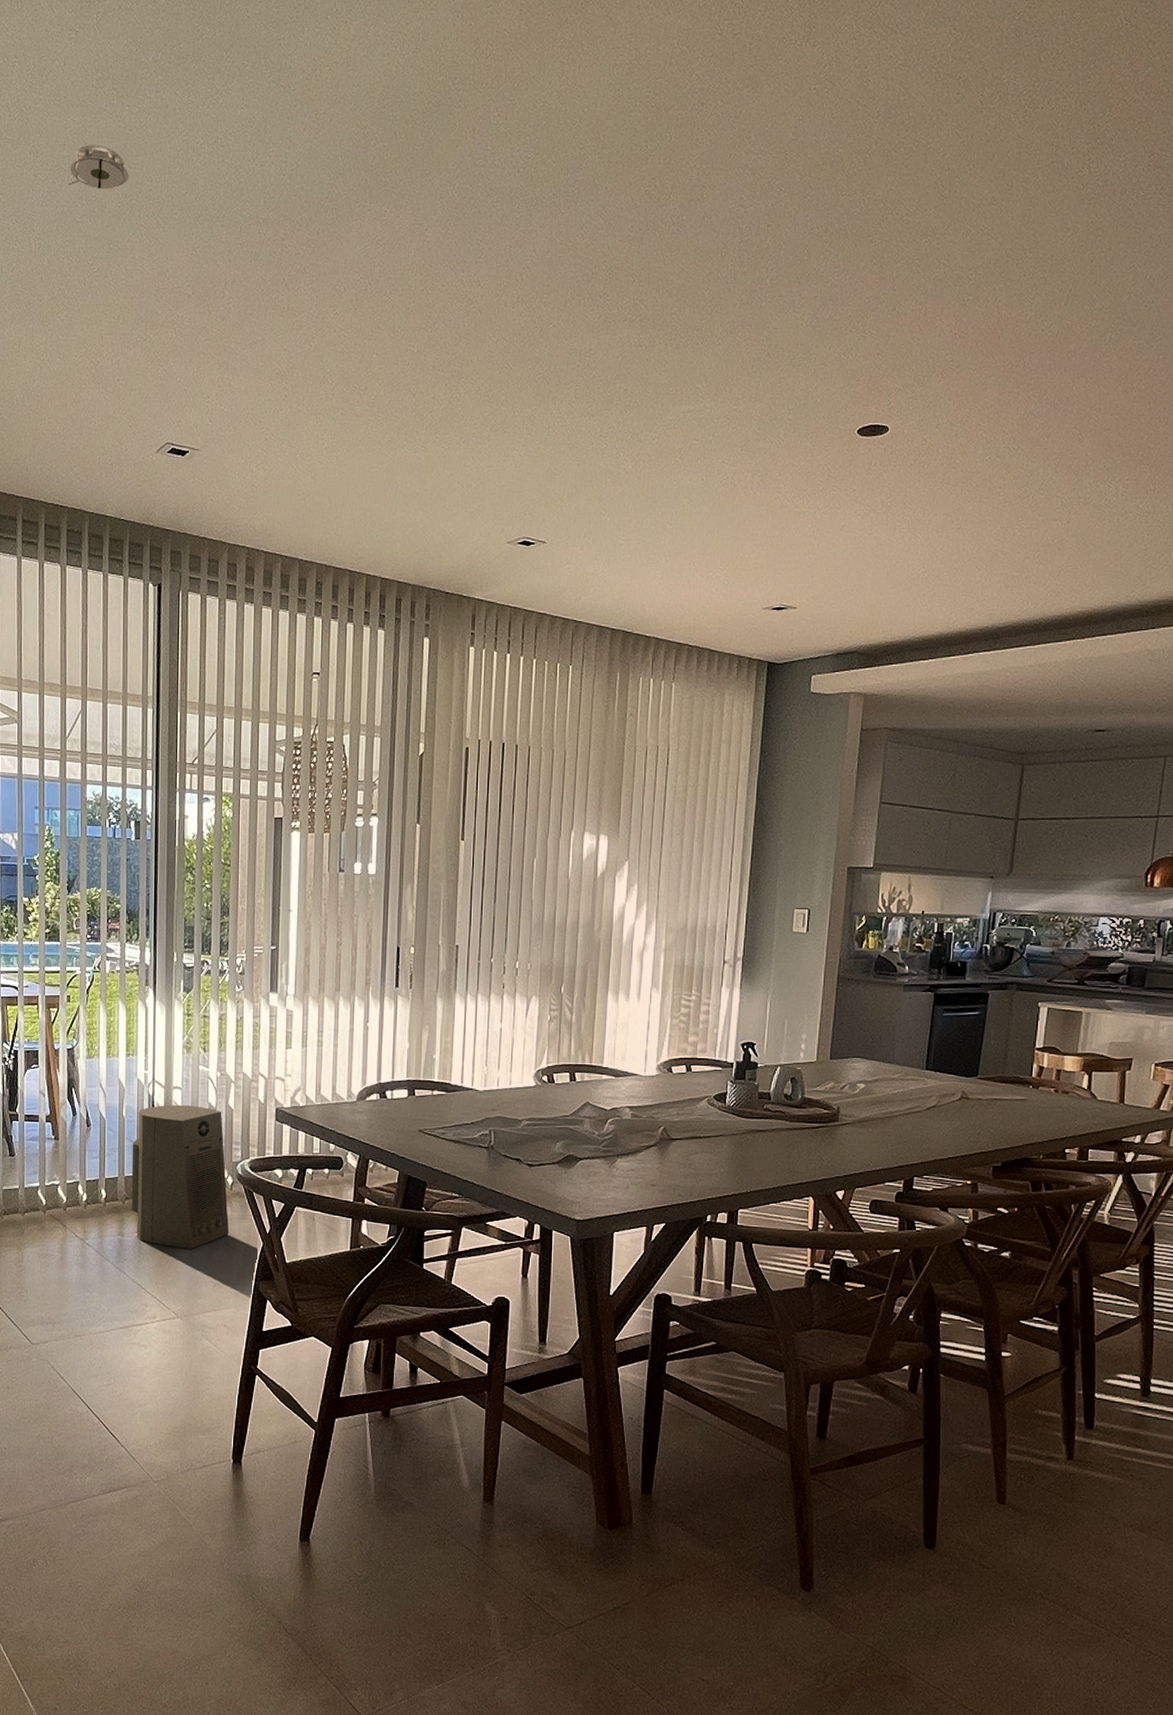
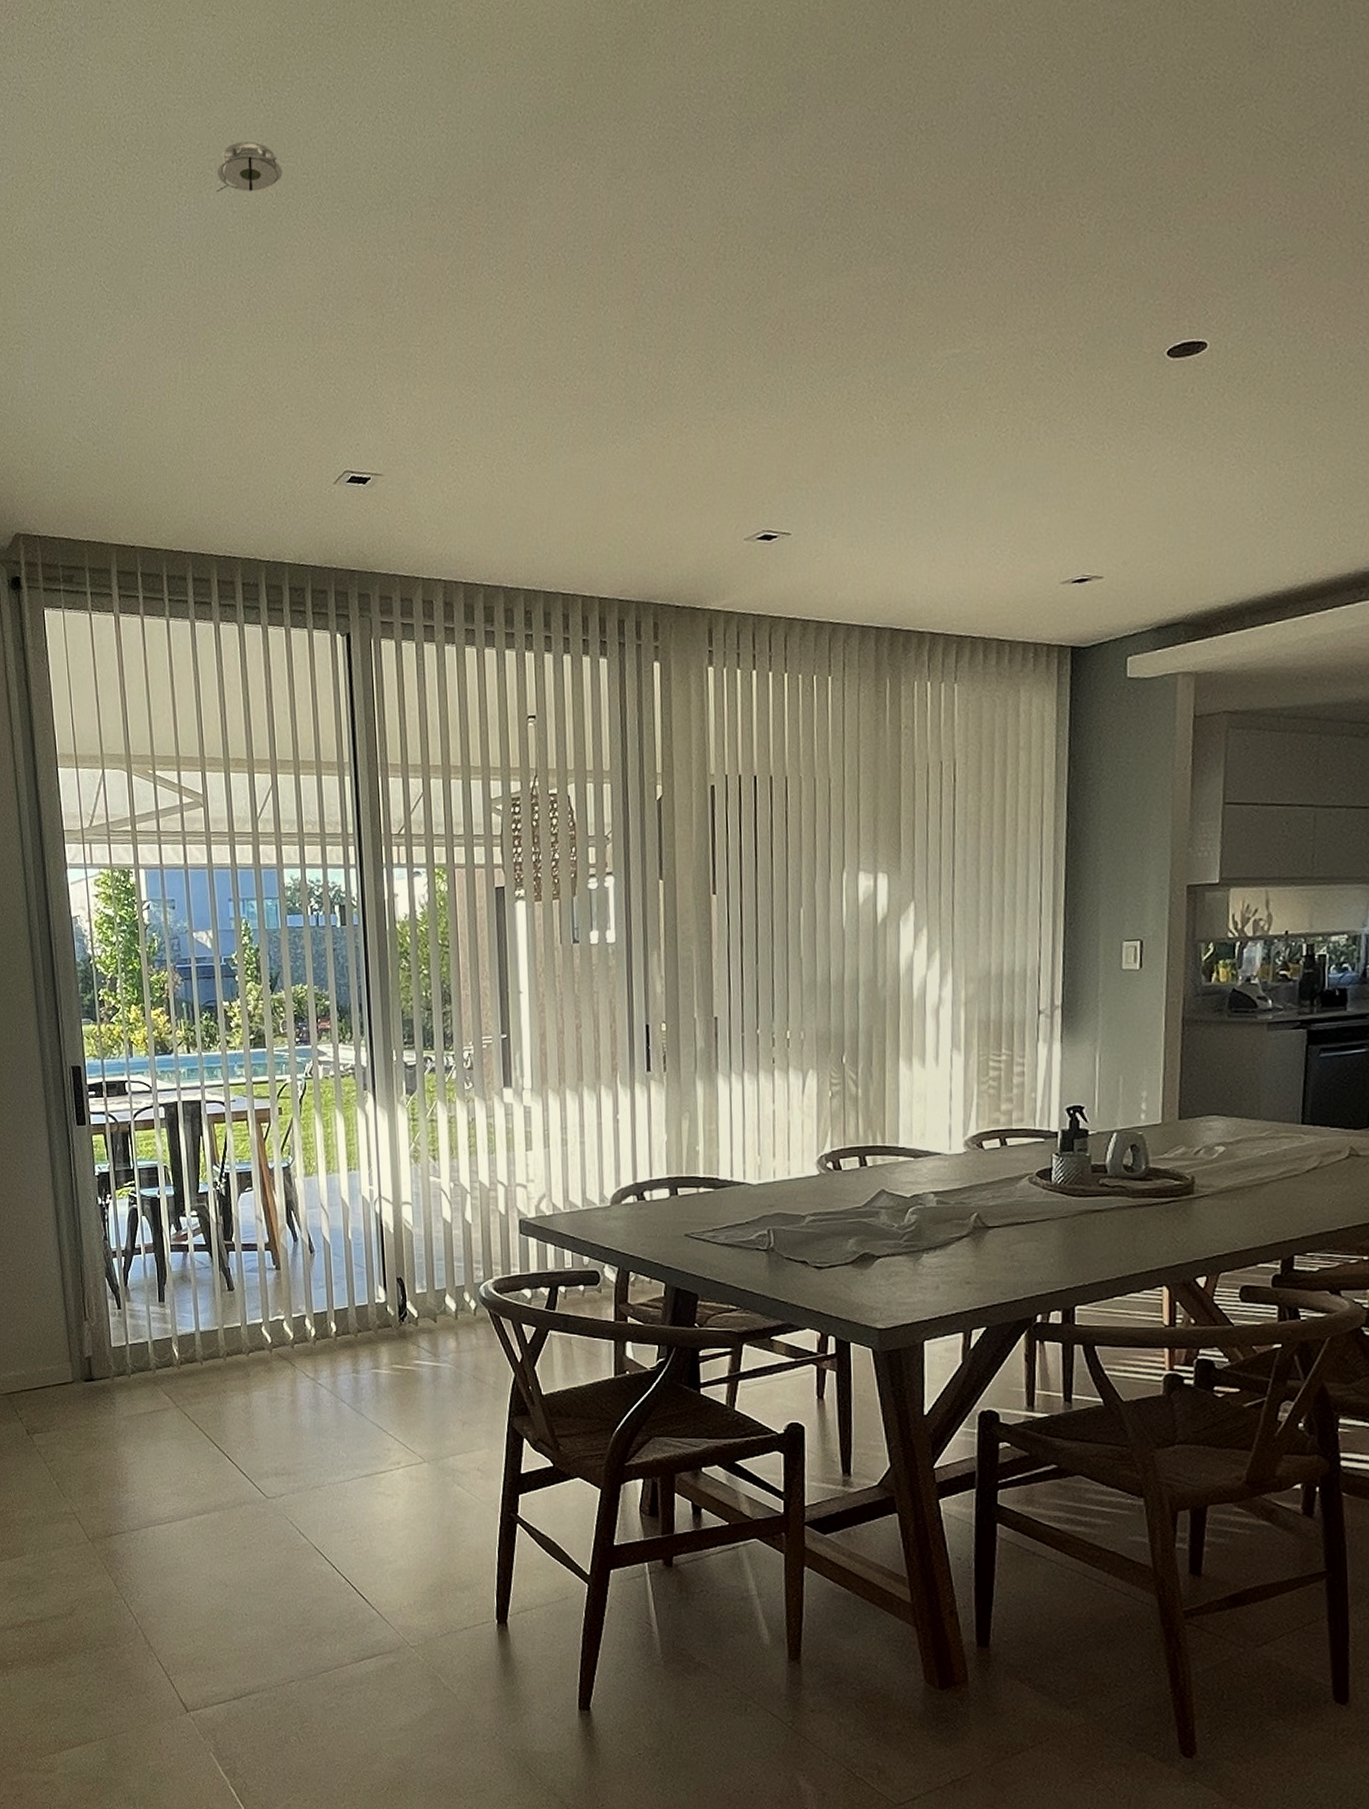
air purifier: present [131,1105,229,1249] -> none [361,1222,475,1384]

